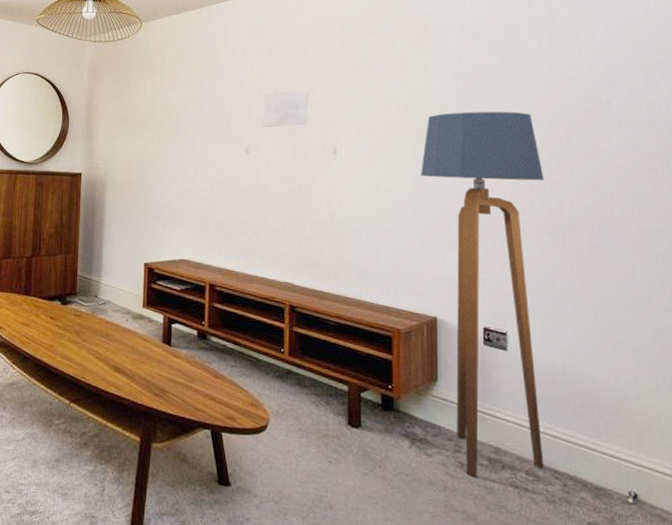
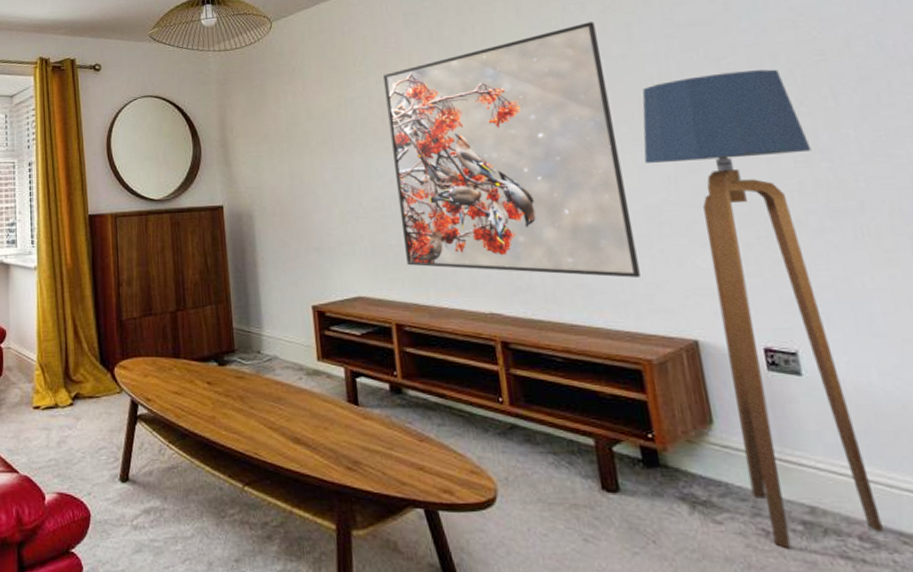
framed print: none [225,57,403,265] -> present [383,22,640,278]

